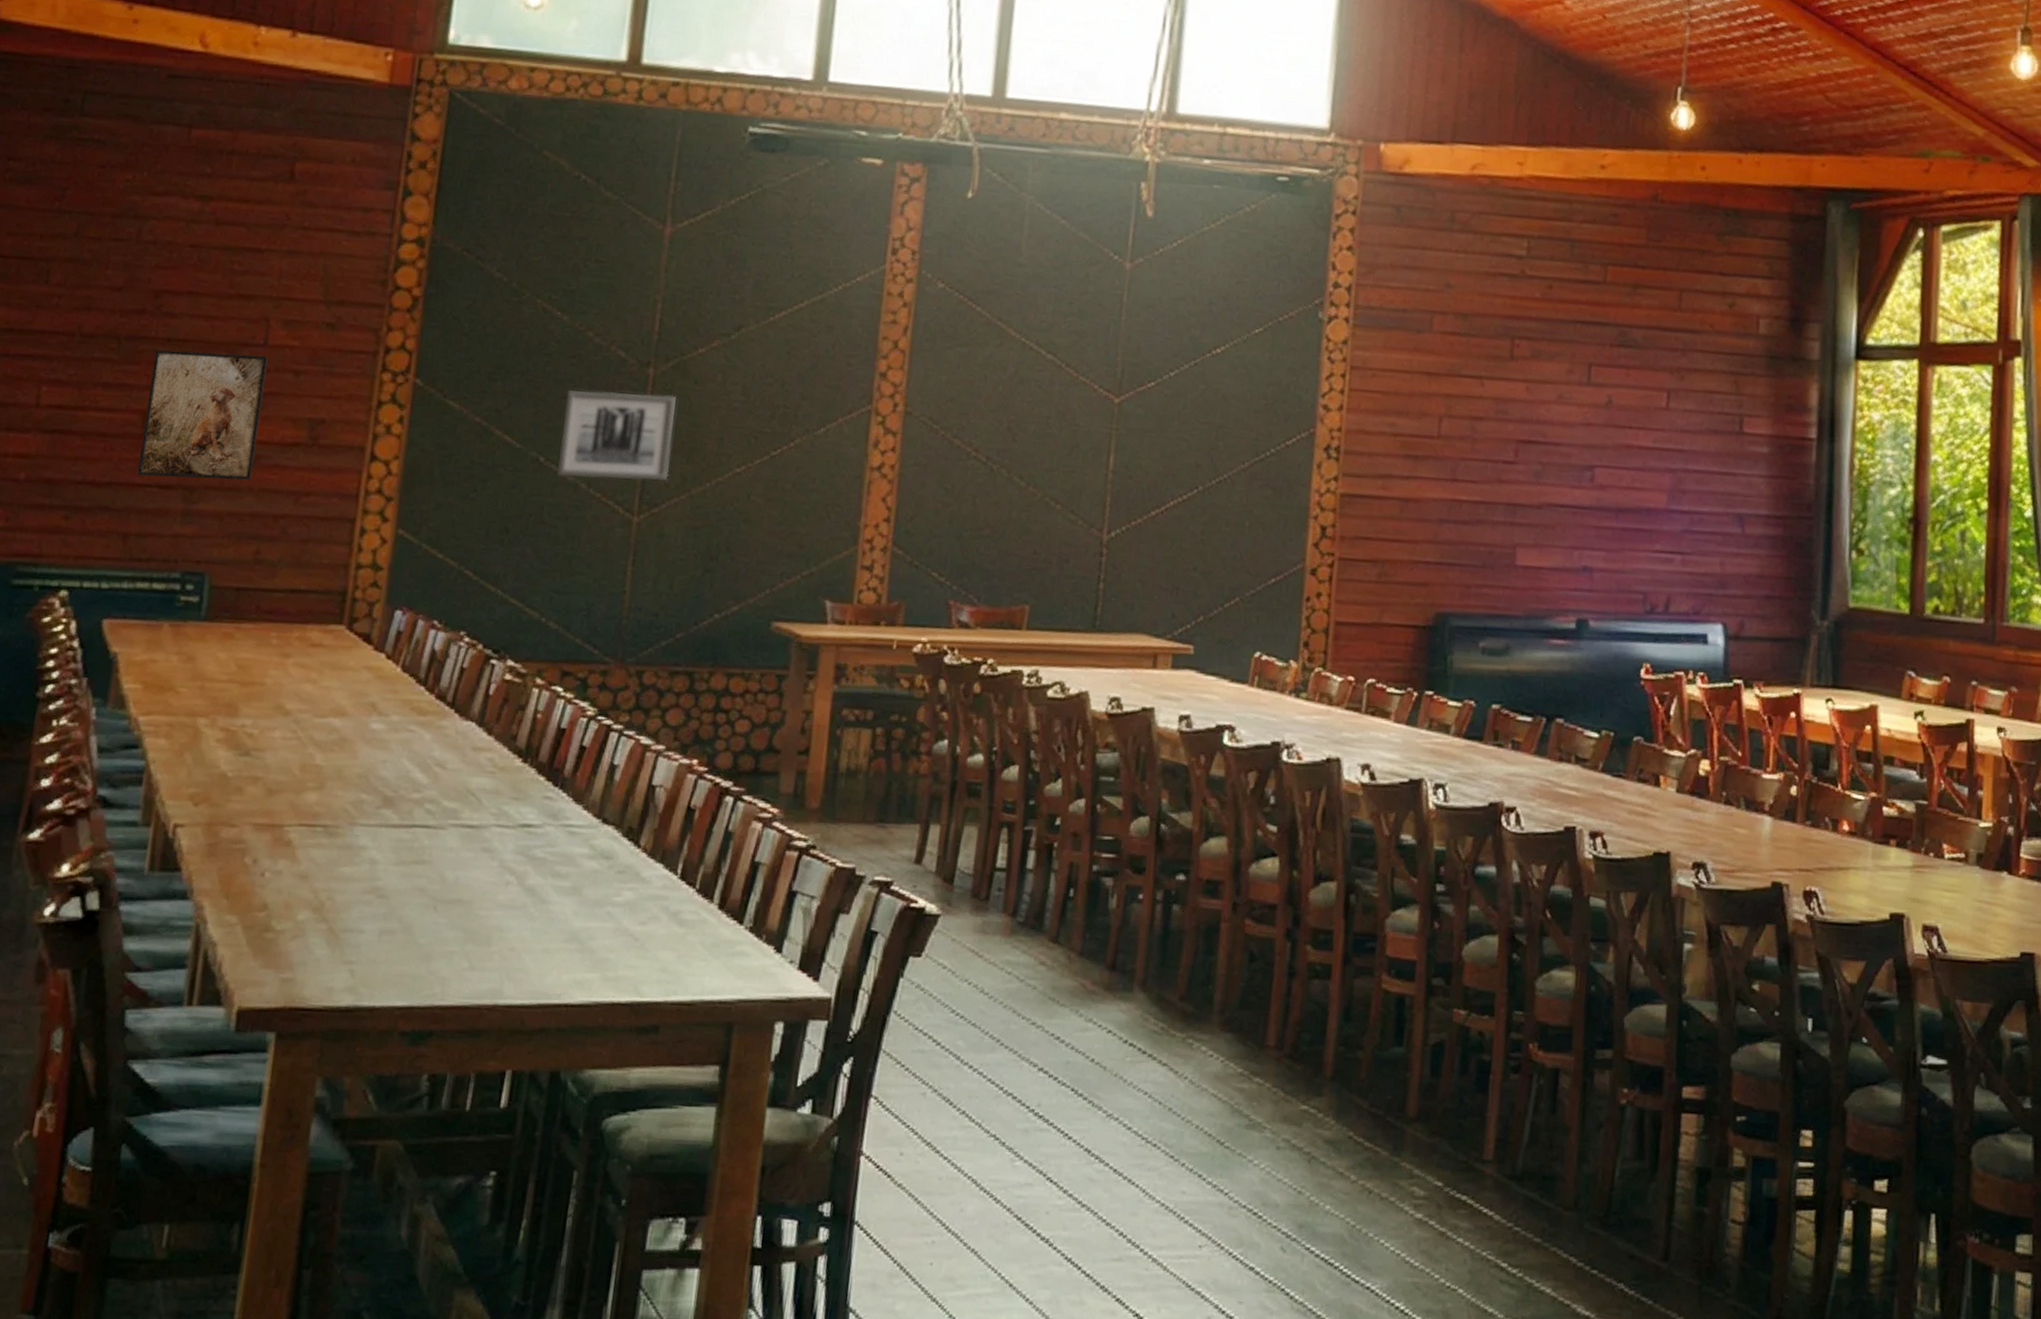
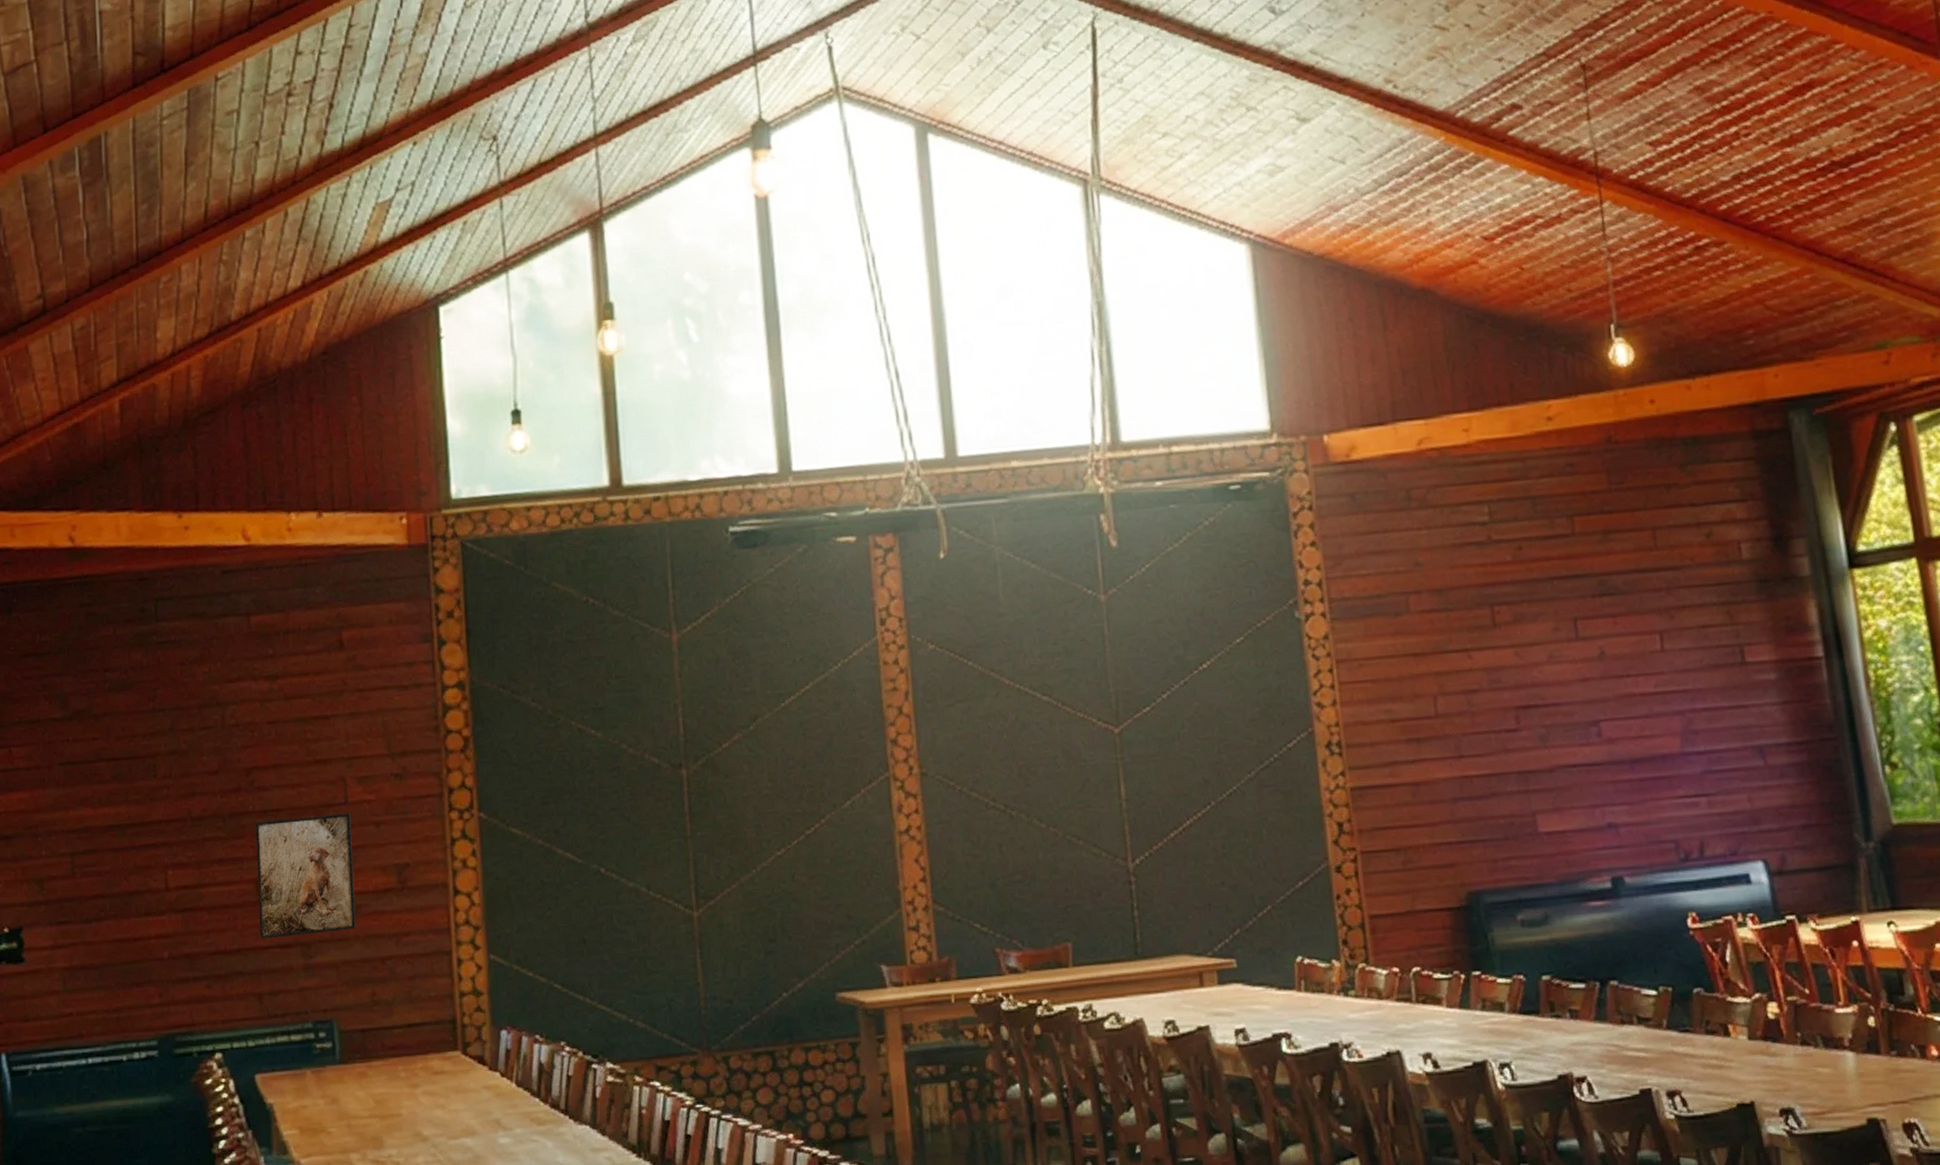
wall art: present [556,390,676,482] -> none [613,791,718,884]

